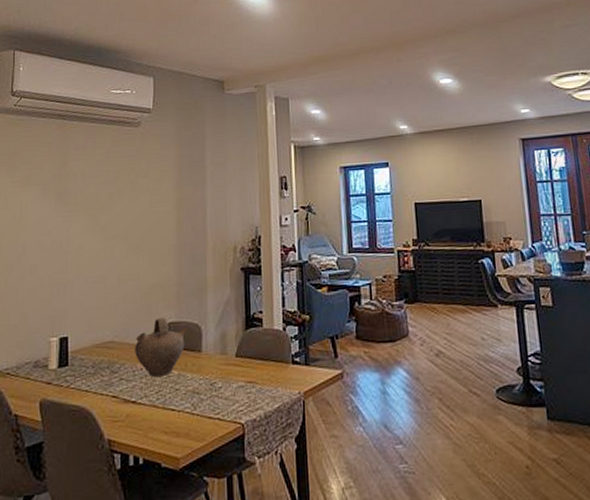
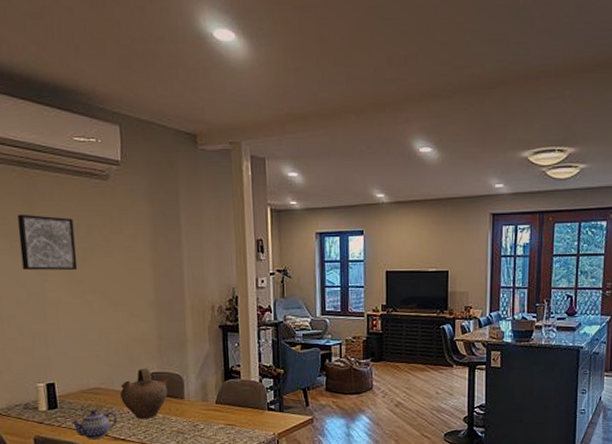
wall art: none [50,162,103,218] -> present [17,214,78,271]
teapot: none [80,367,130,402] -> present [70,410,118,439]

